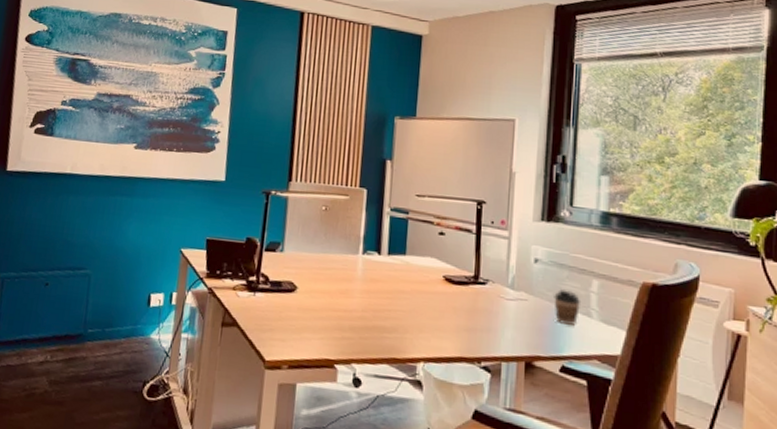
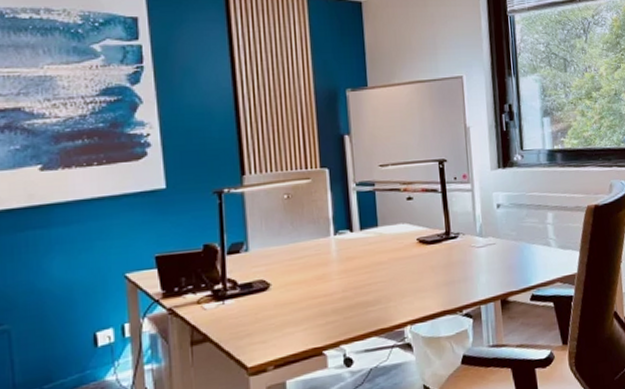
coffee cup: present [554,289,582,325] -> none [517,226,541,258]

